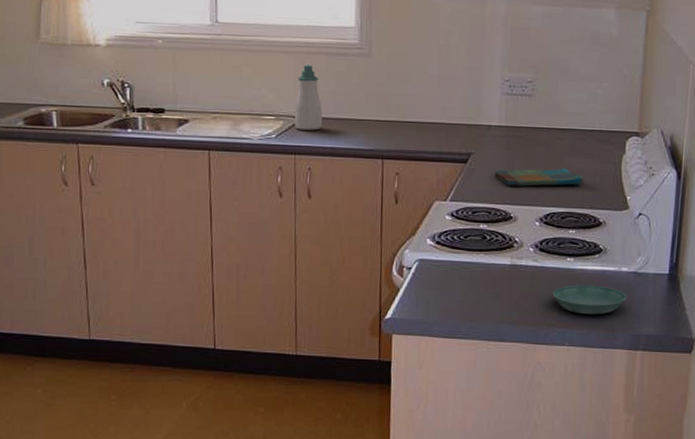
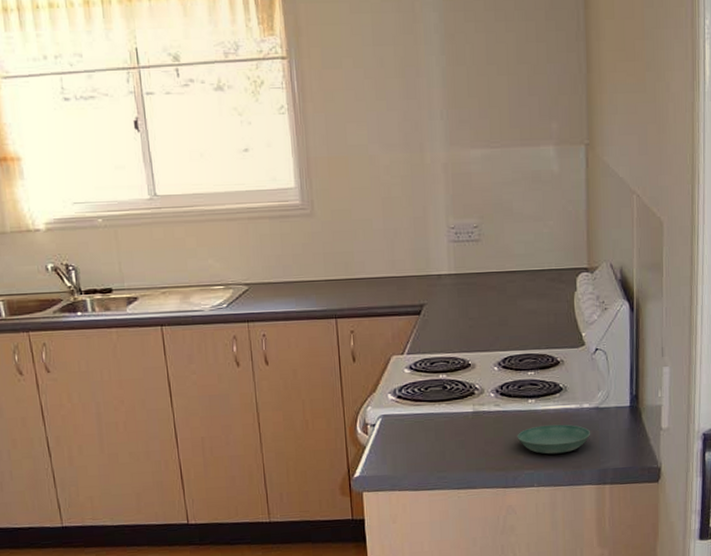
soap bottle: present [294,65,323,131] -> none [243,230,273,297]
dish towel: present [494,168,583,187] -> none [449,310,538,334]

